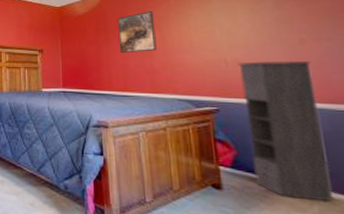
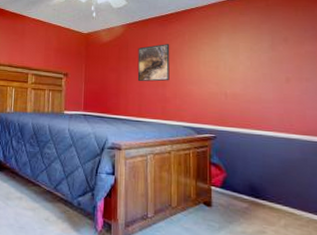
storage cabinet: present [238,60,333,202] -> none [236,95,297,217]

